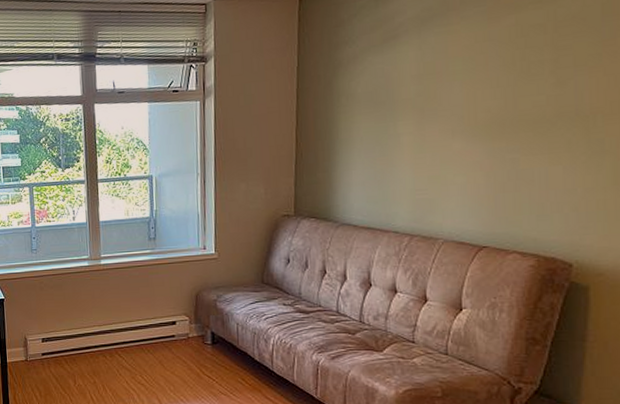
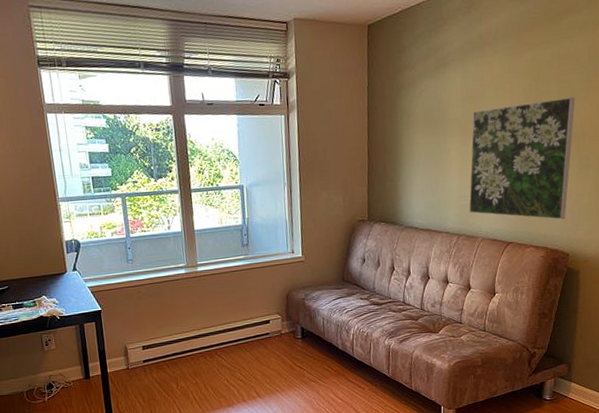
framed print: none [425,66,581,221] -> present [469,96,575,220]

